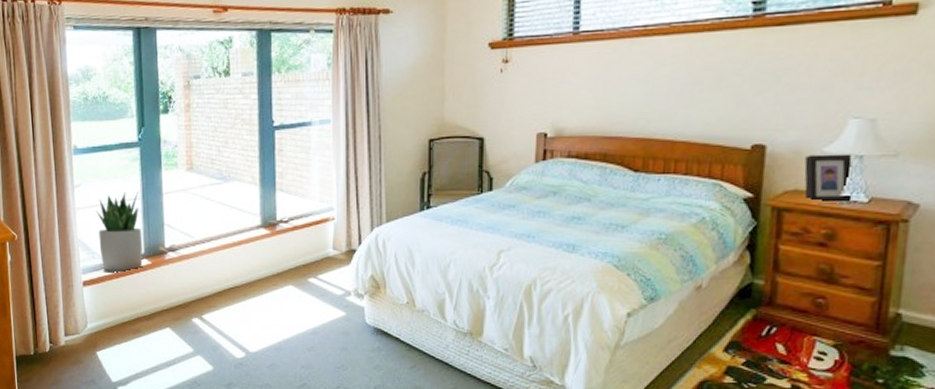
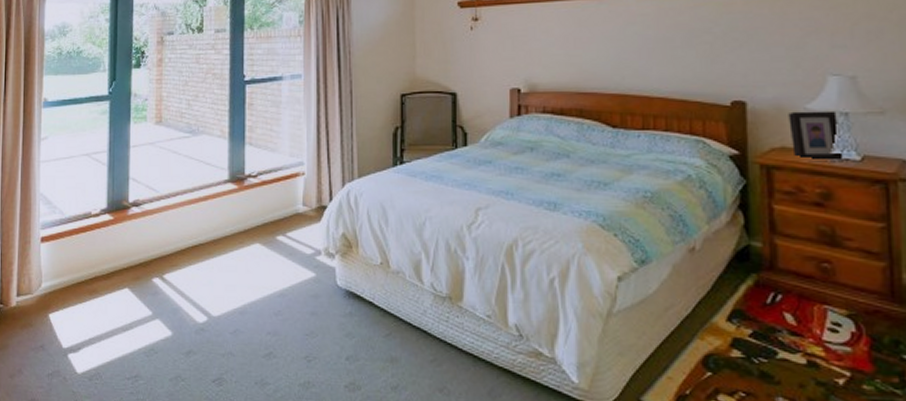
planter: present [96,191,143,270] -> none [61,144,106,226]

